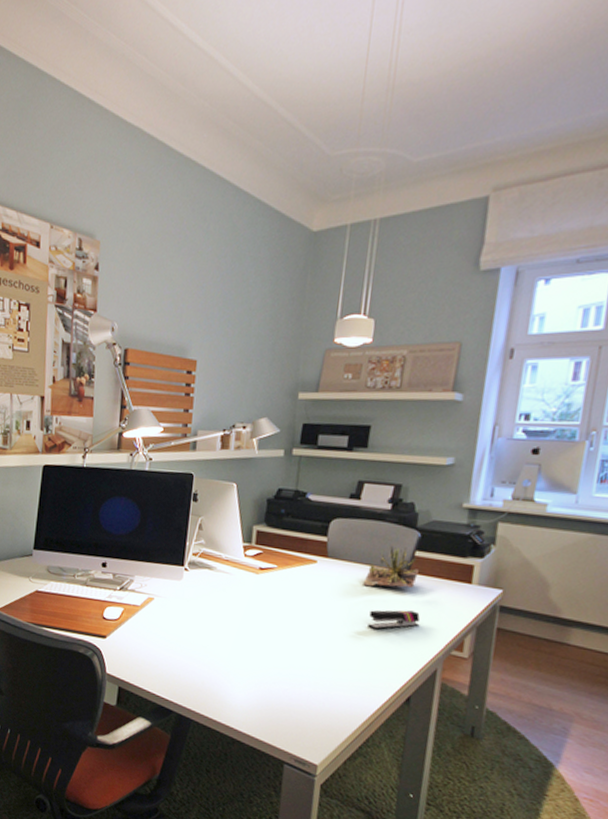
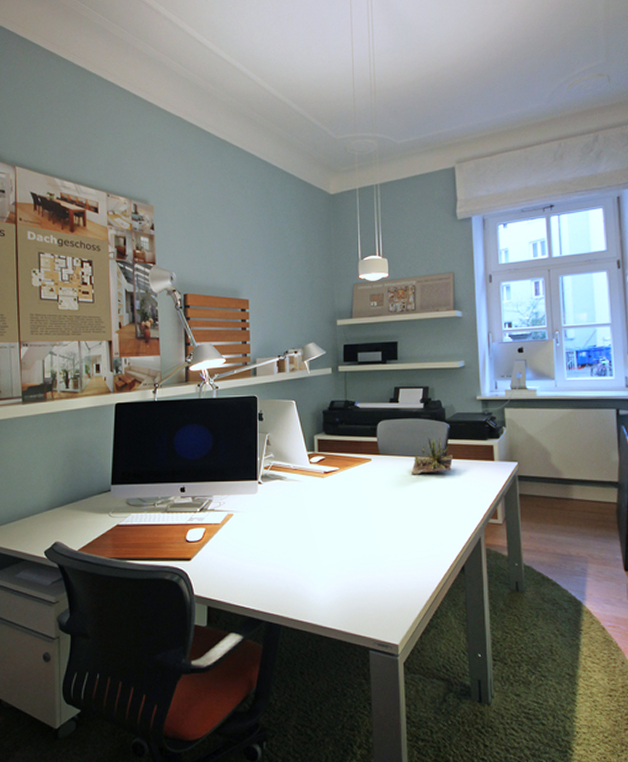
stapler: present [368,610,420,630] -> none [420,490,461,511]

